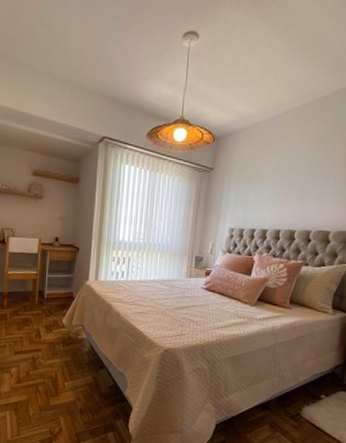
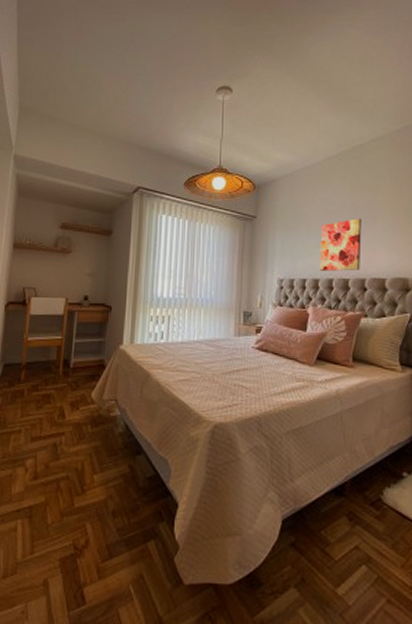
wall art: none [269,172,314,223] -> present [320,218,362,271]

